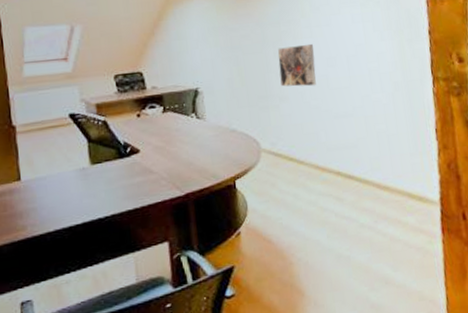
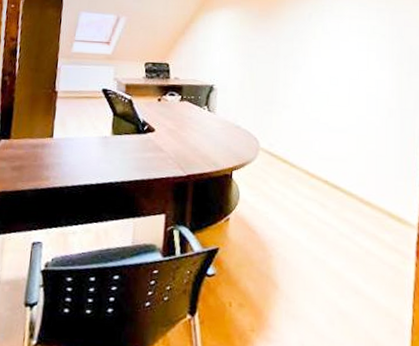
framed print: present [277,43,316,87] -> none [286,62,319,100]

